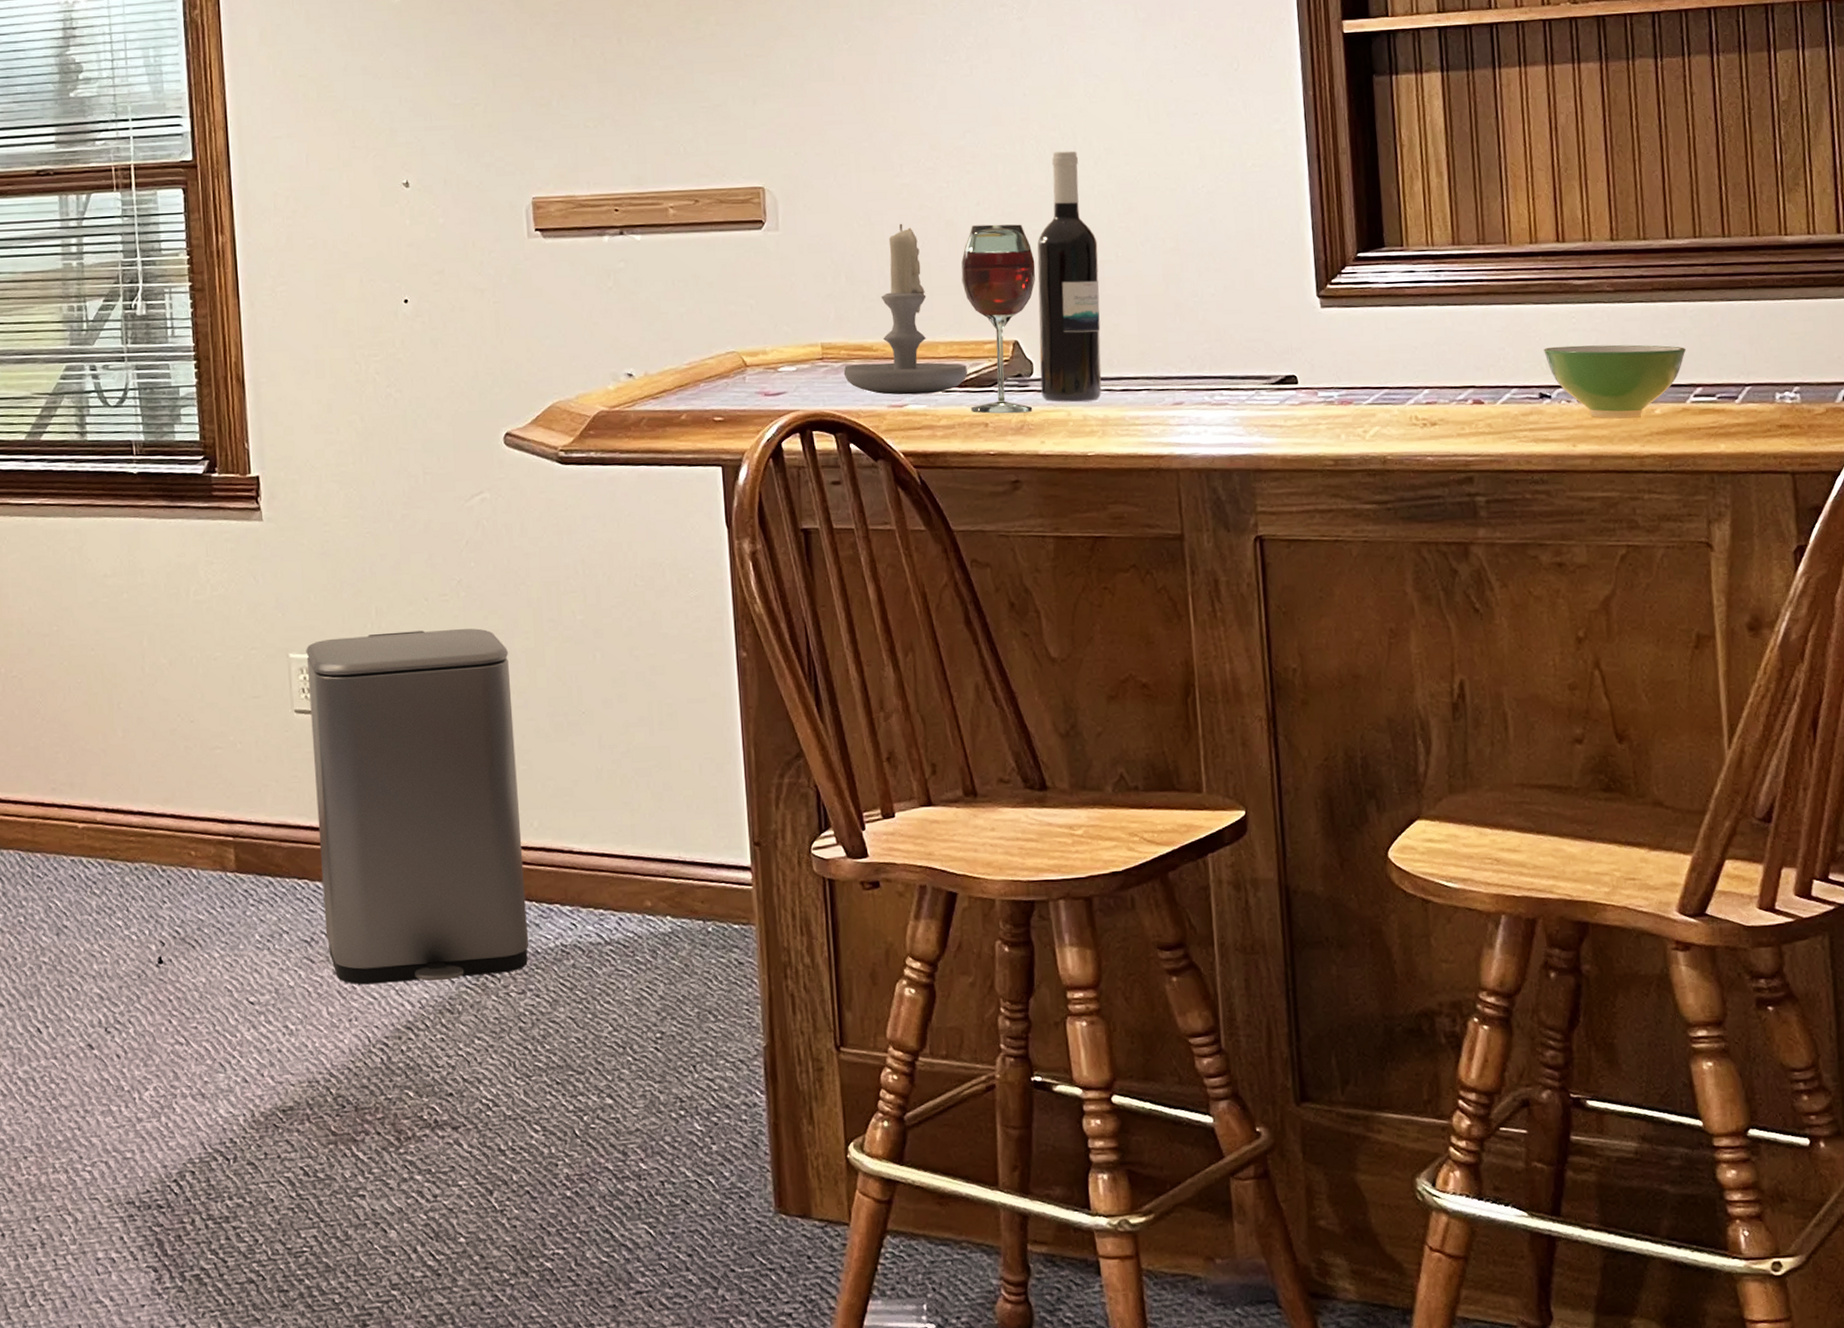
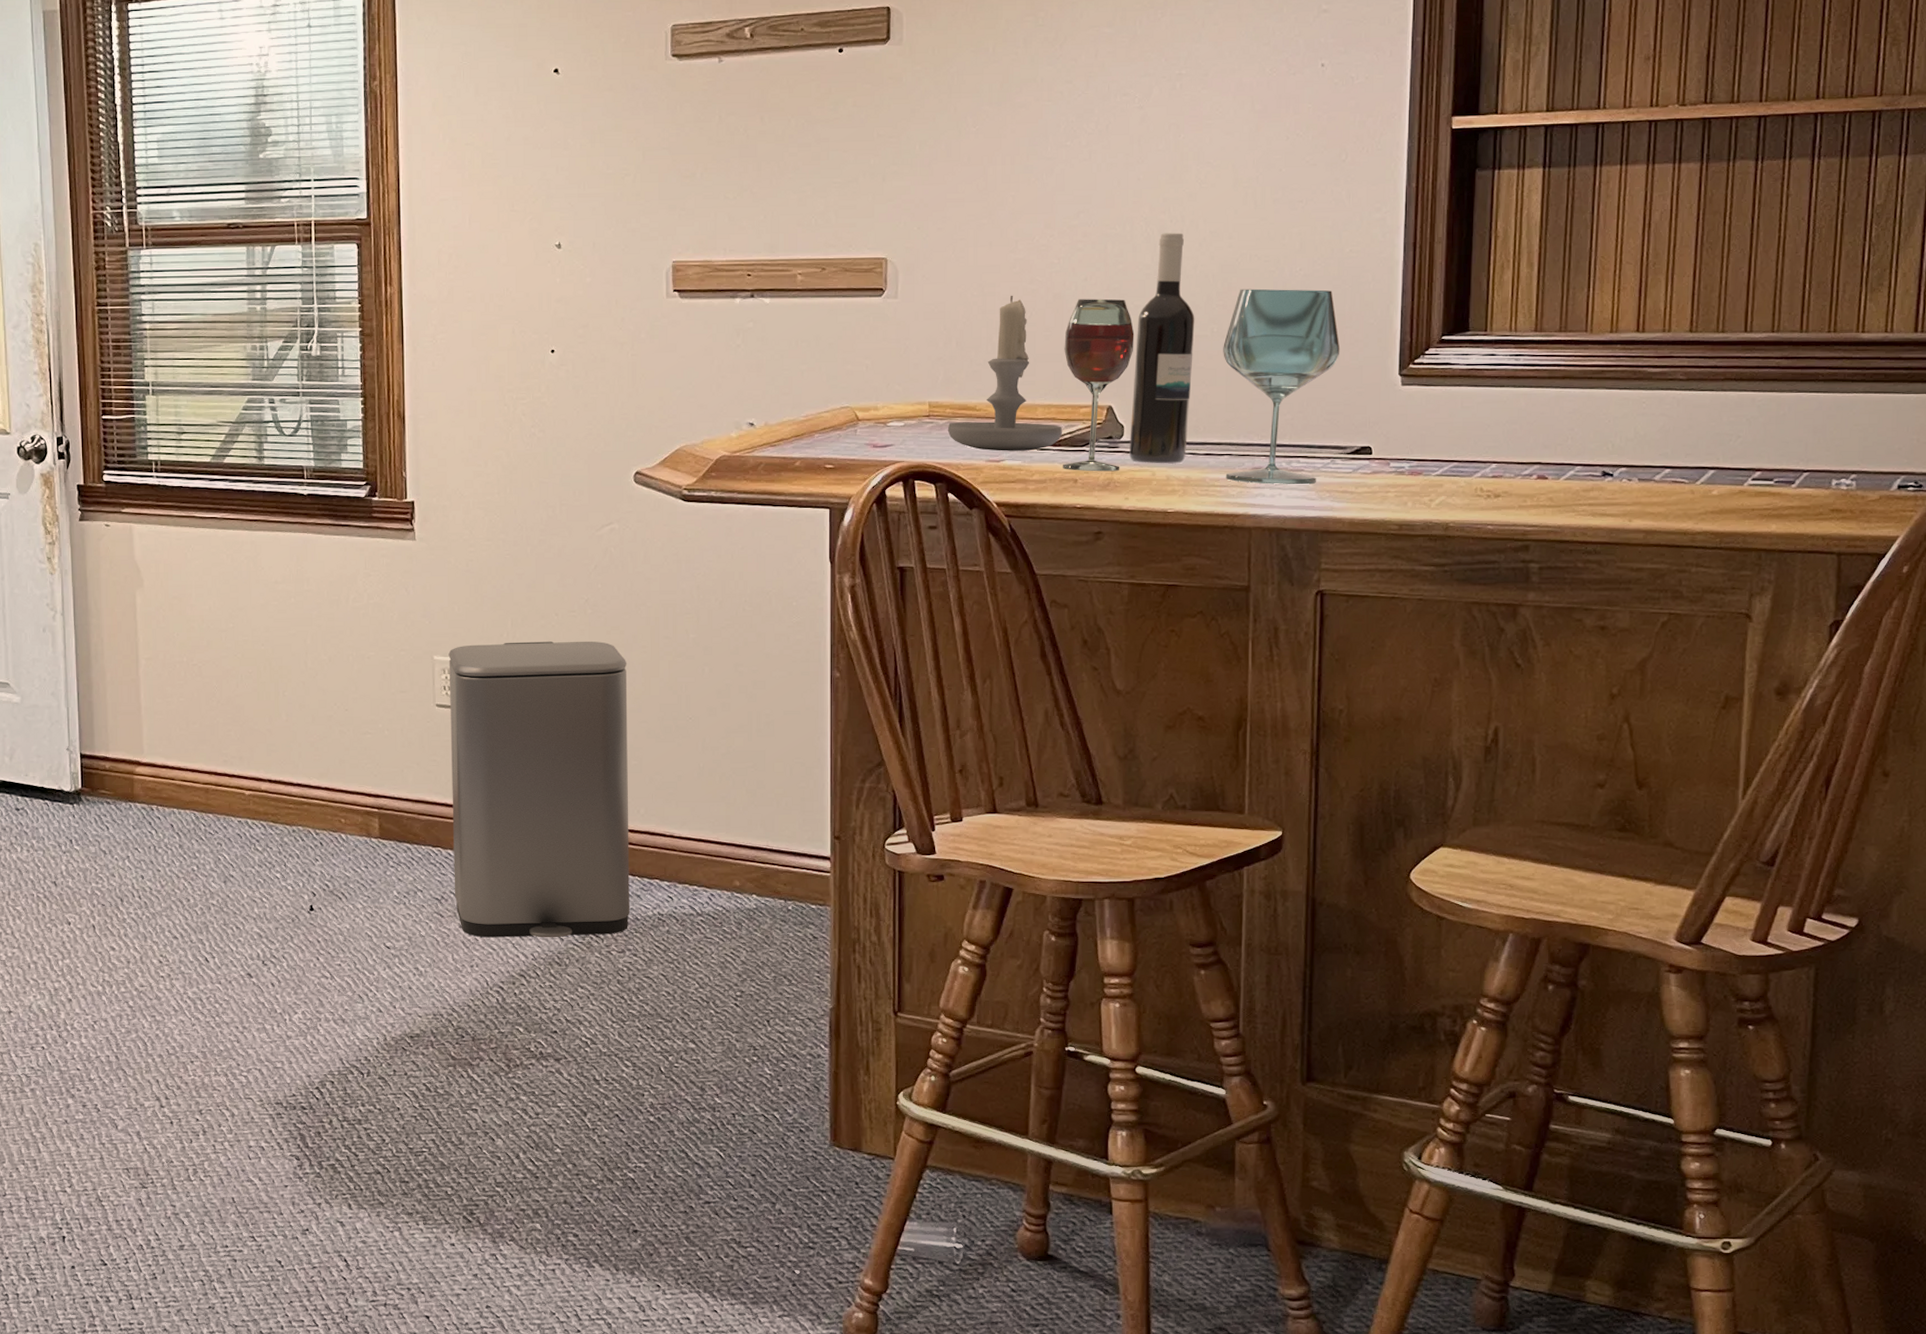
wine glass: none [1130,207,1253,421] -> present [1223,289,1340,485]
bowl: present [1542,344,1686,420] -> none [1610,428,1750,499]

